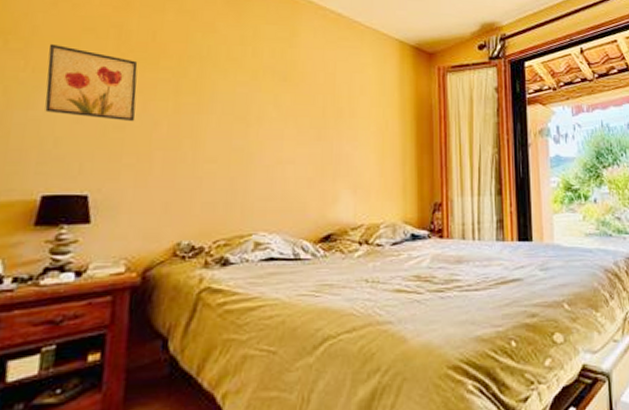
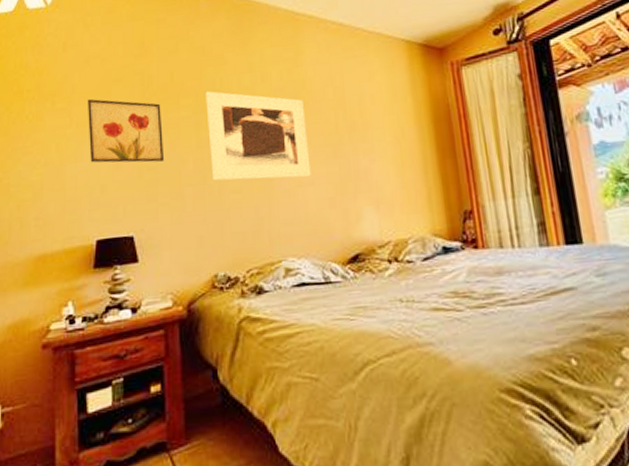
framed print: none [187,57,294,156] -> present [205,91,311,181]

